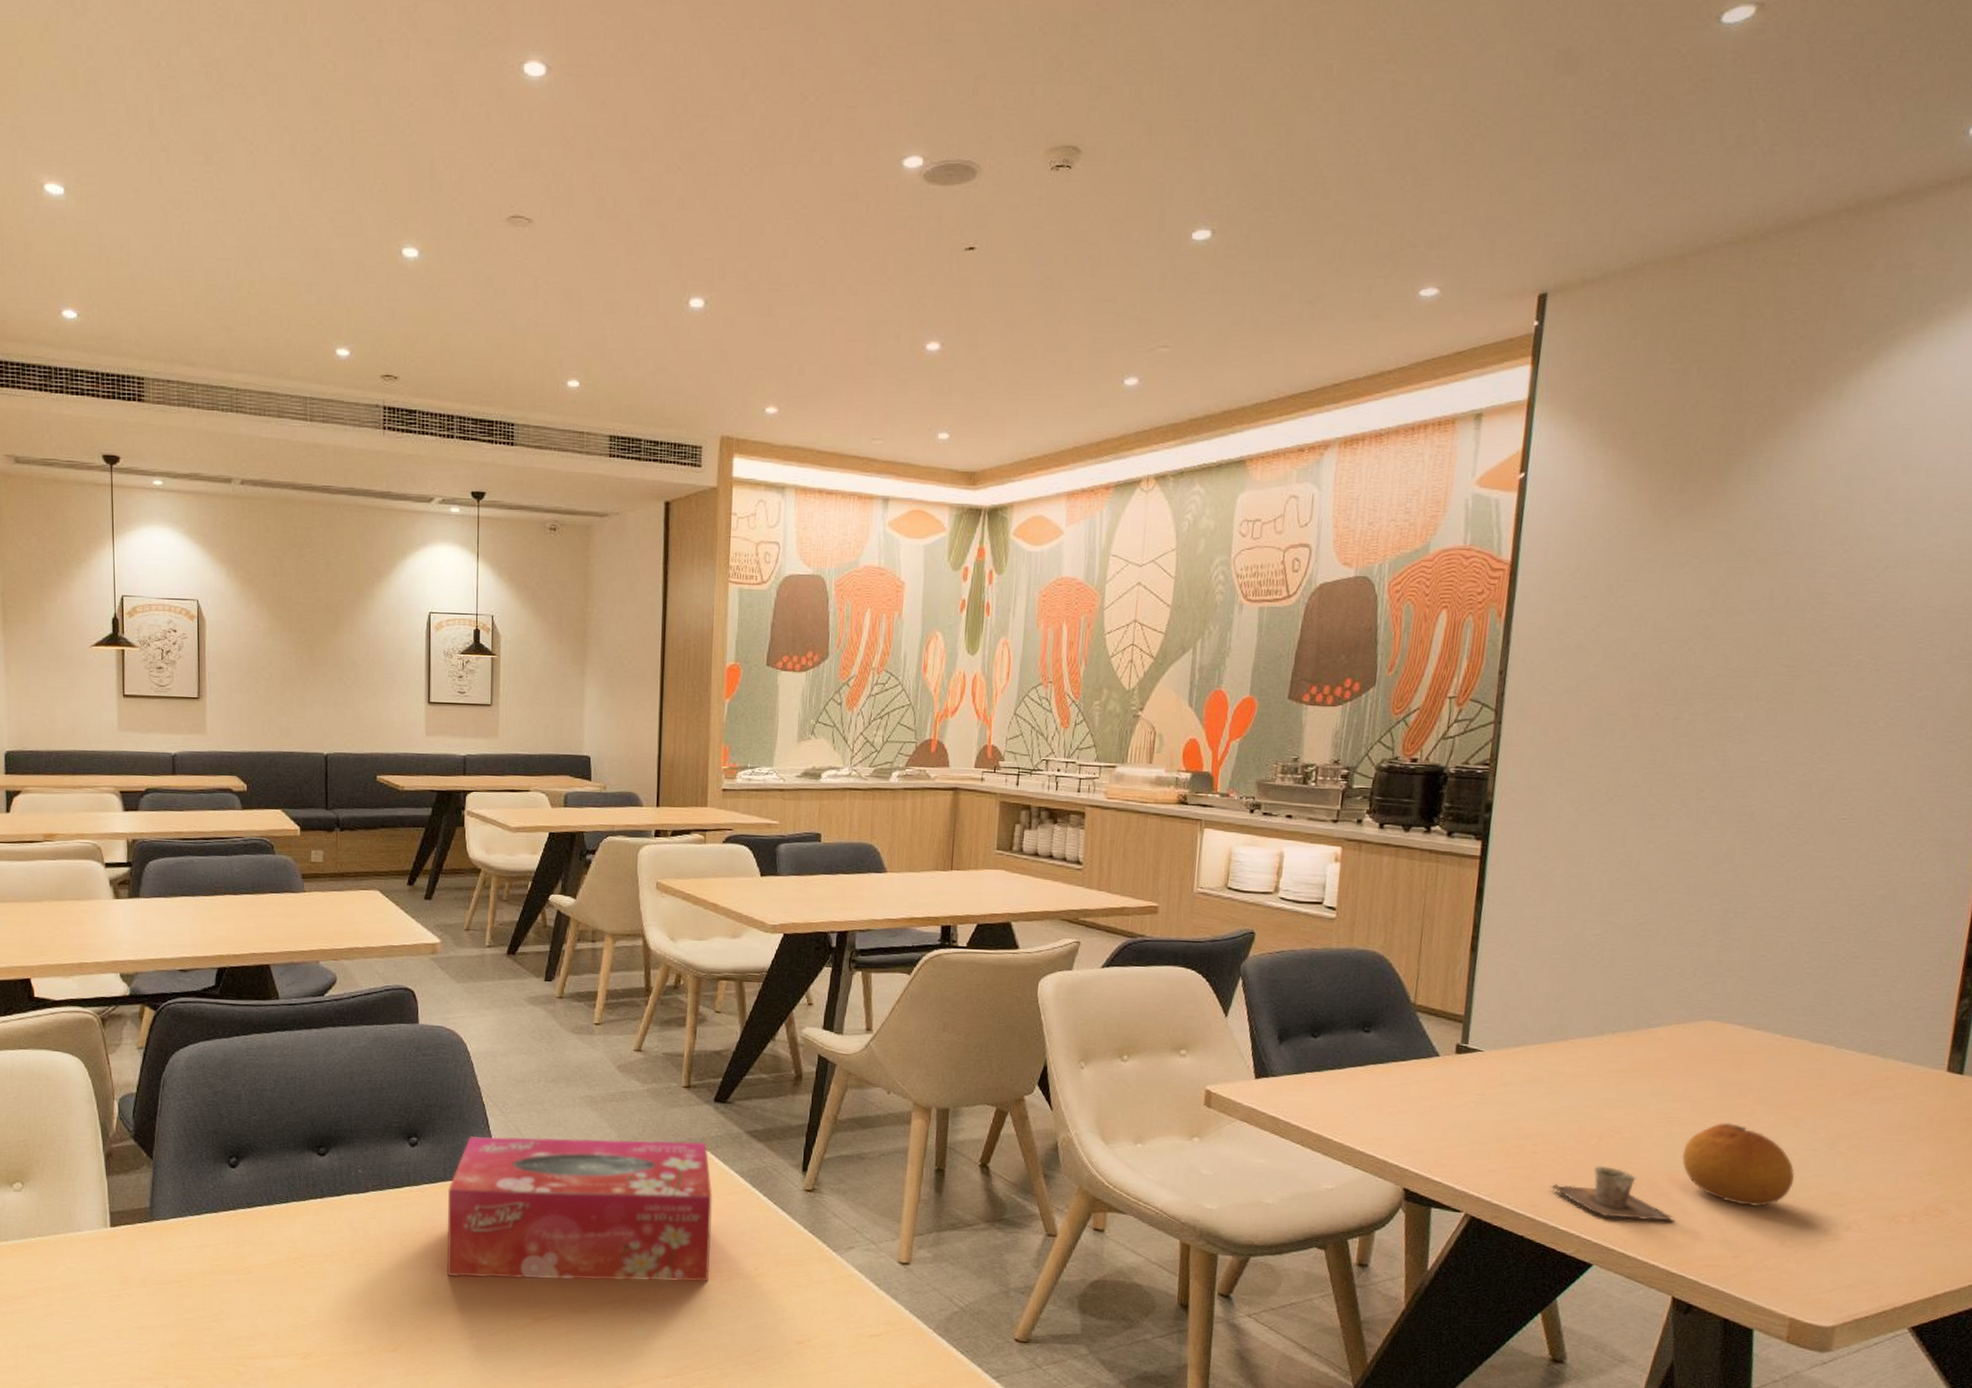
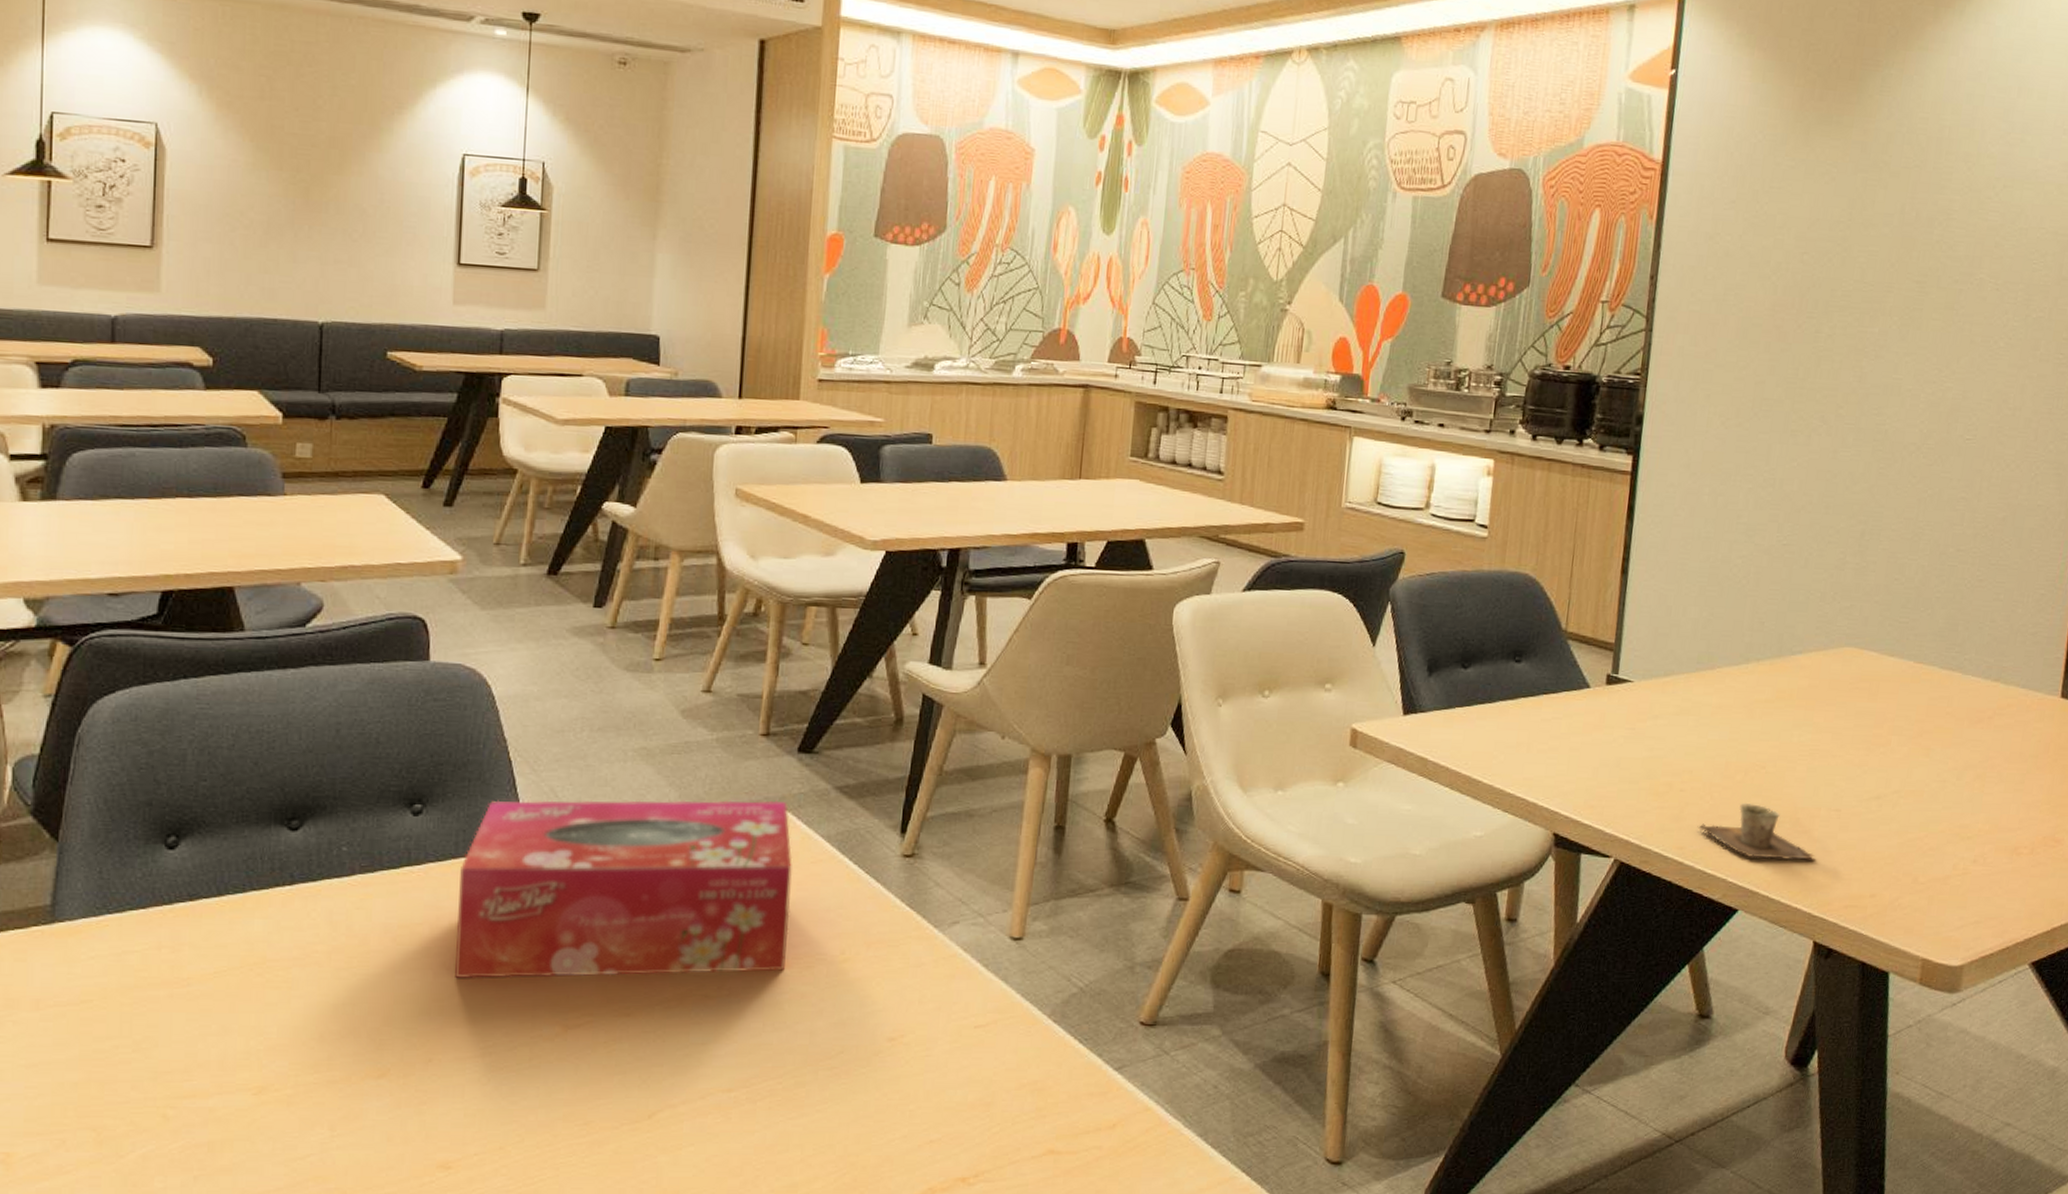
fruit: present [1682,1122,1795,1207] -> none [1822,753,1926,842]

